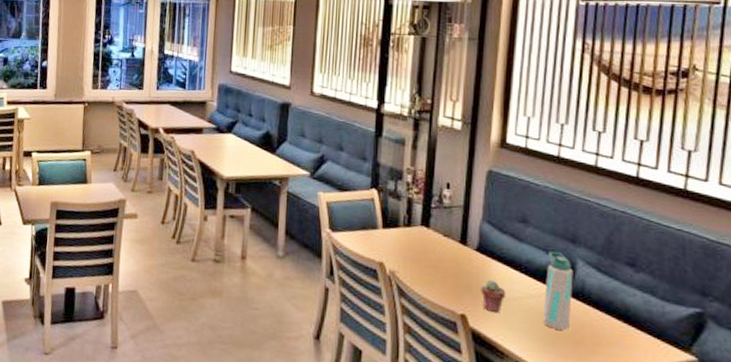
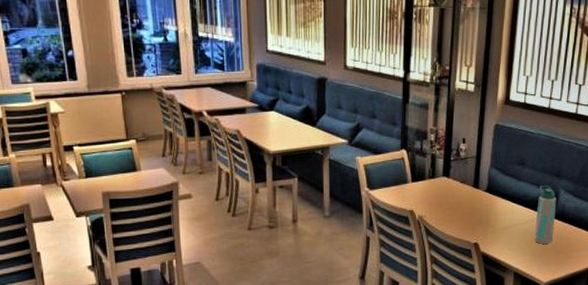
potted succulent: present [481,279,506,313] -> none [489,213,508,238]

